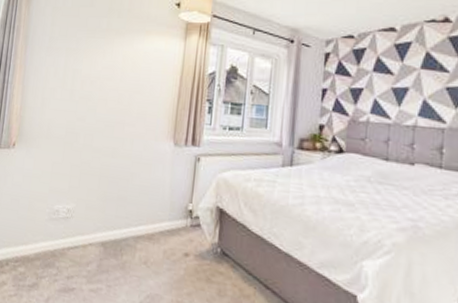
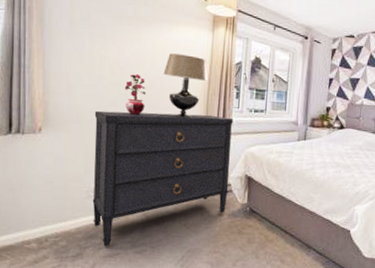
dresser: none [51,126,204,279] -> present [92,110,233,247]
potted plant: none [93,88,115,131] -> present [125,74,147,115]
table lamp: none [132,65,178,136] -> present [163,53,209,118]

